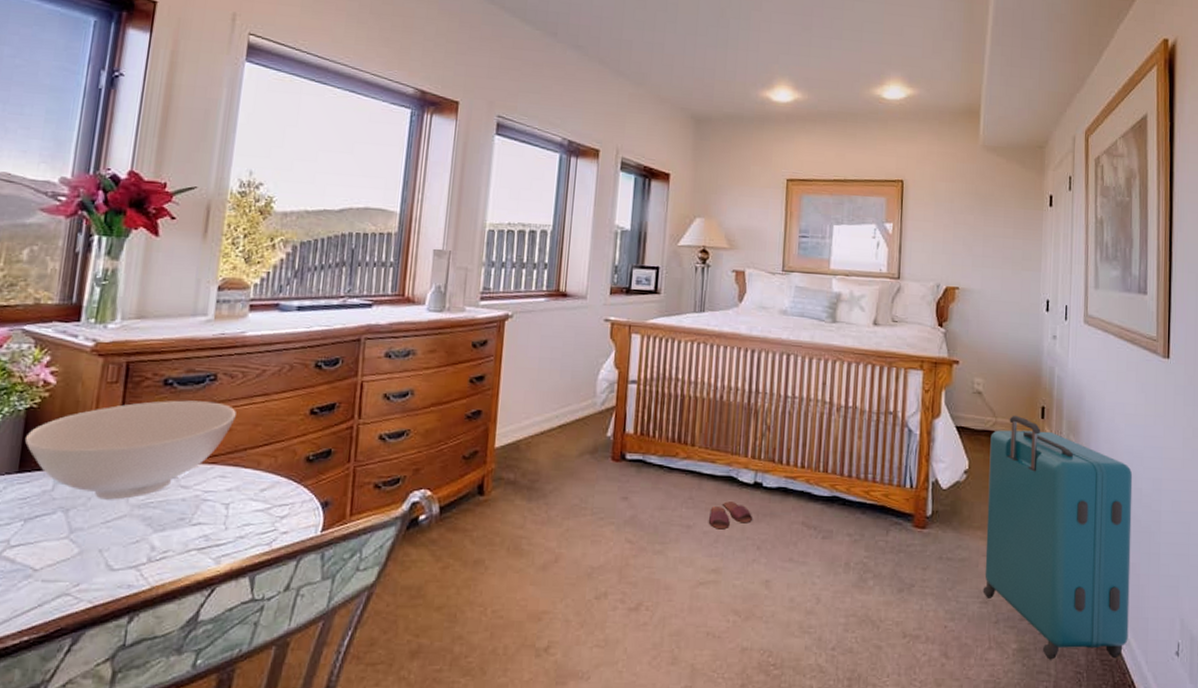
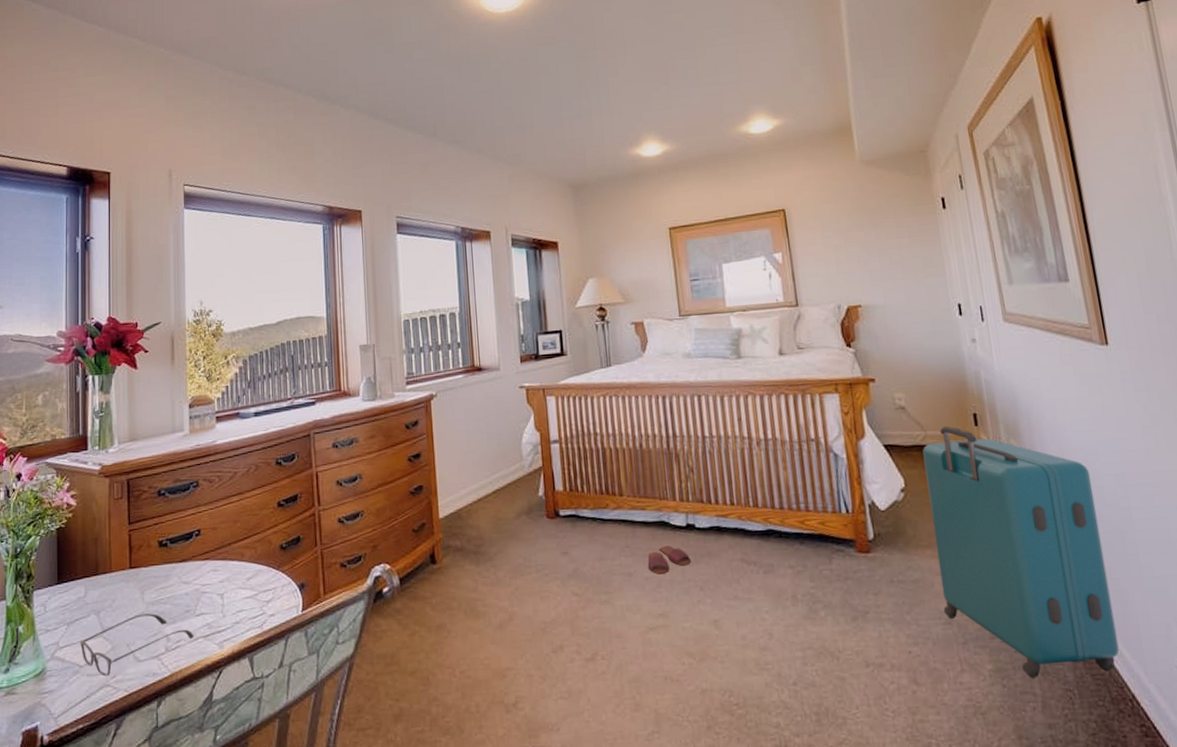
bowl: present [24,400,236,500] -> none [59,505,218,601]
eyeglasses: none [37,517,187,584] -> present [79,613,195,677]

